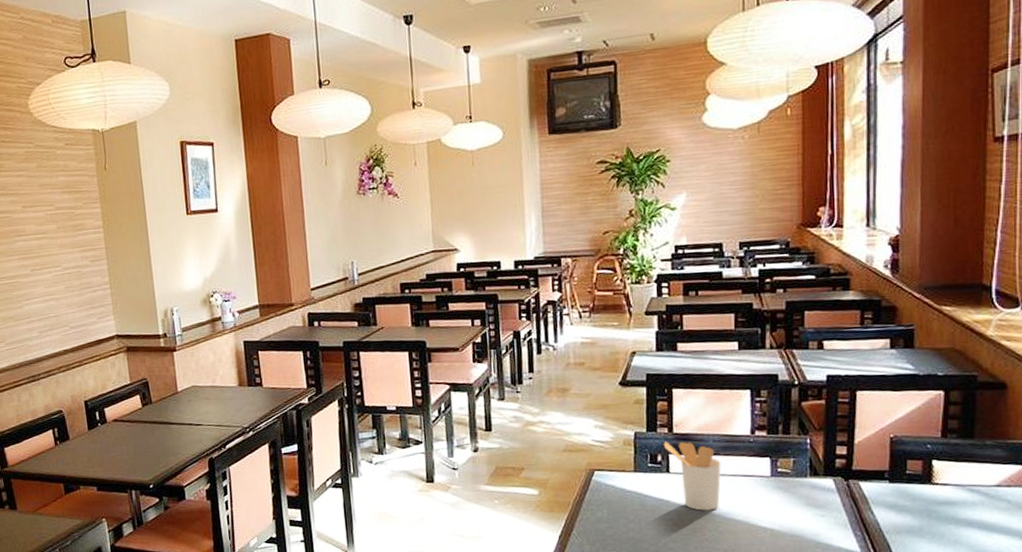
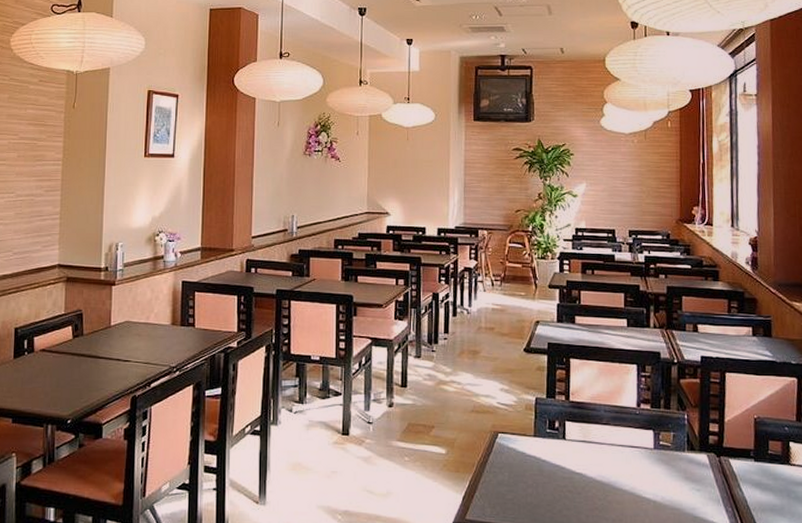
utensil holder: present [663,442,722,511] -> none [560,409,611,479]

